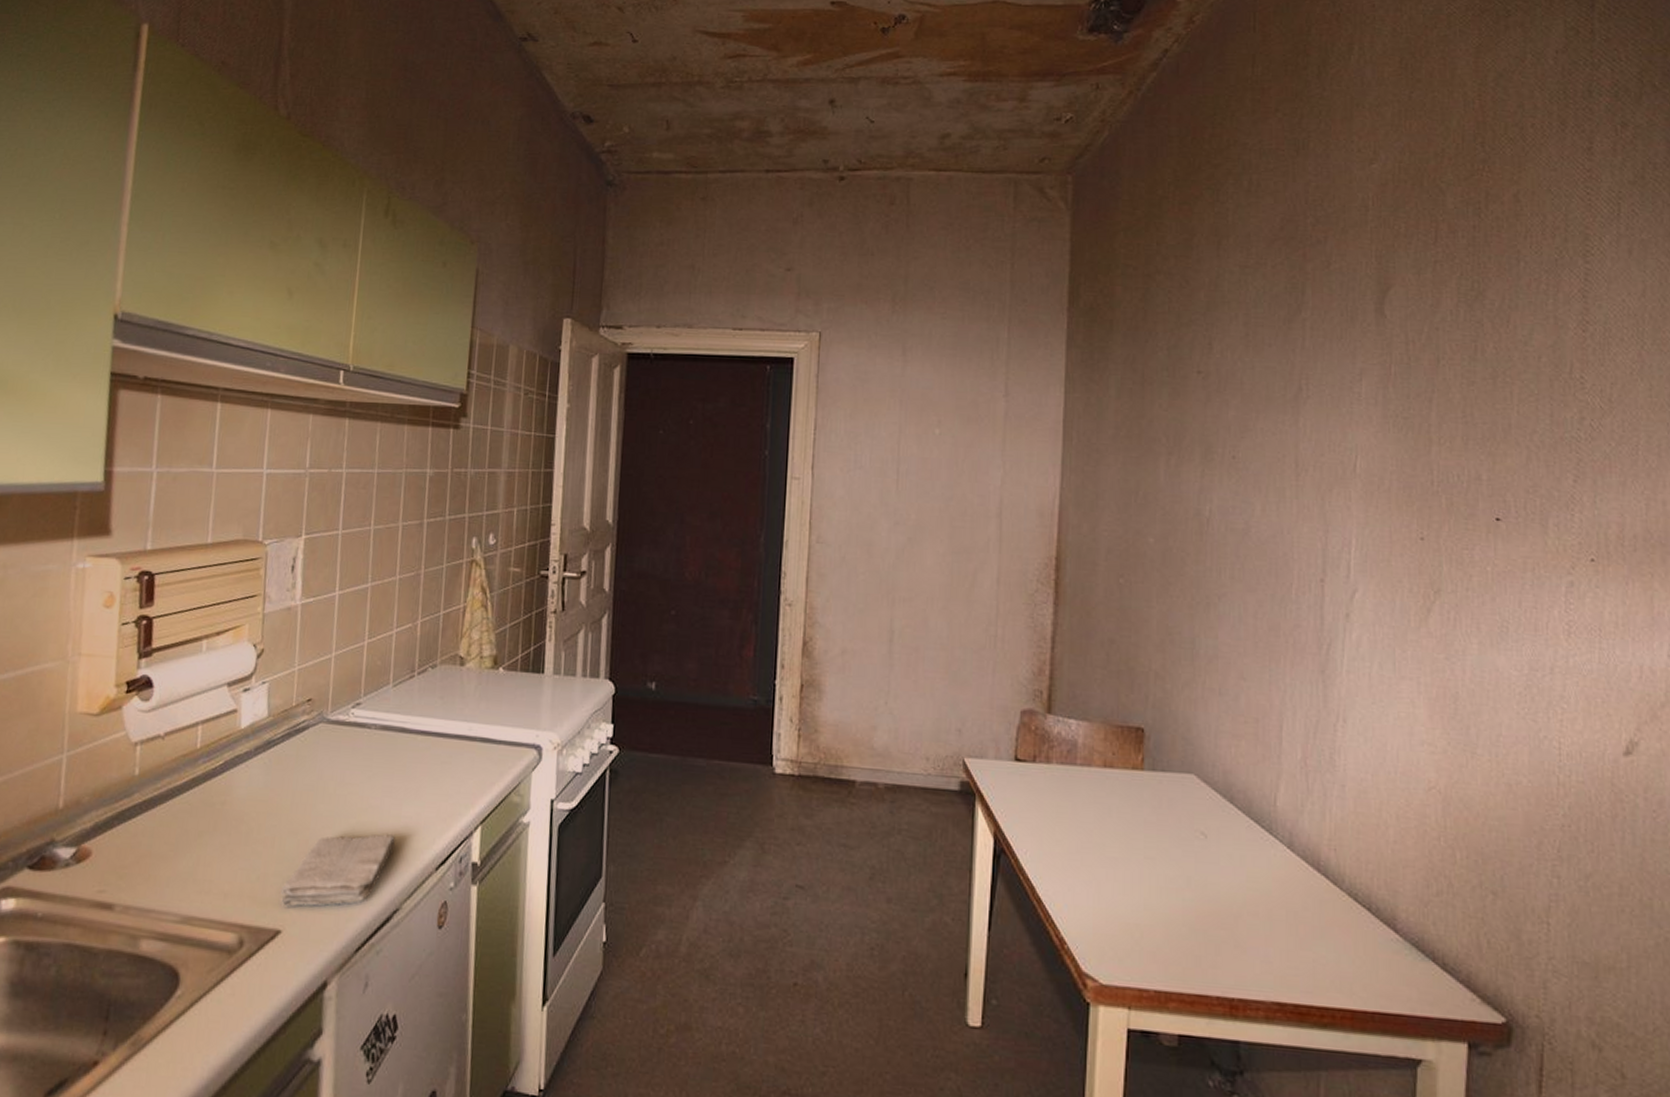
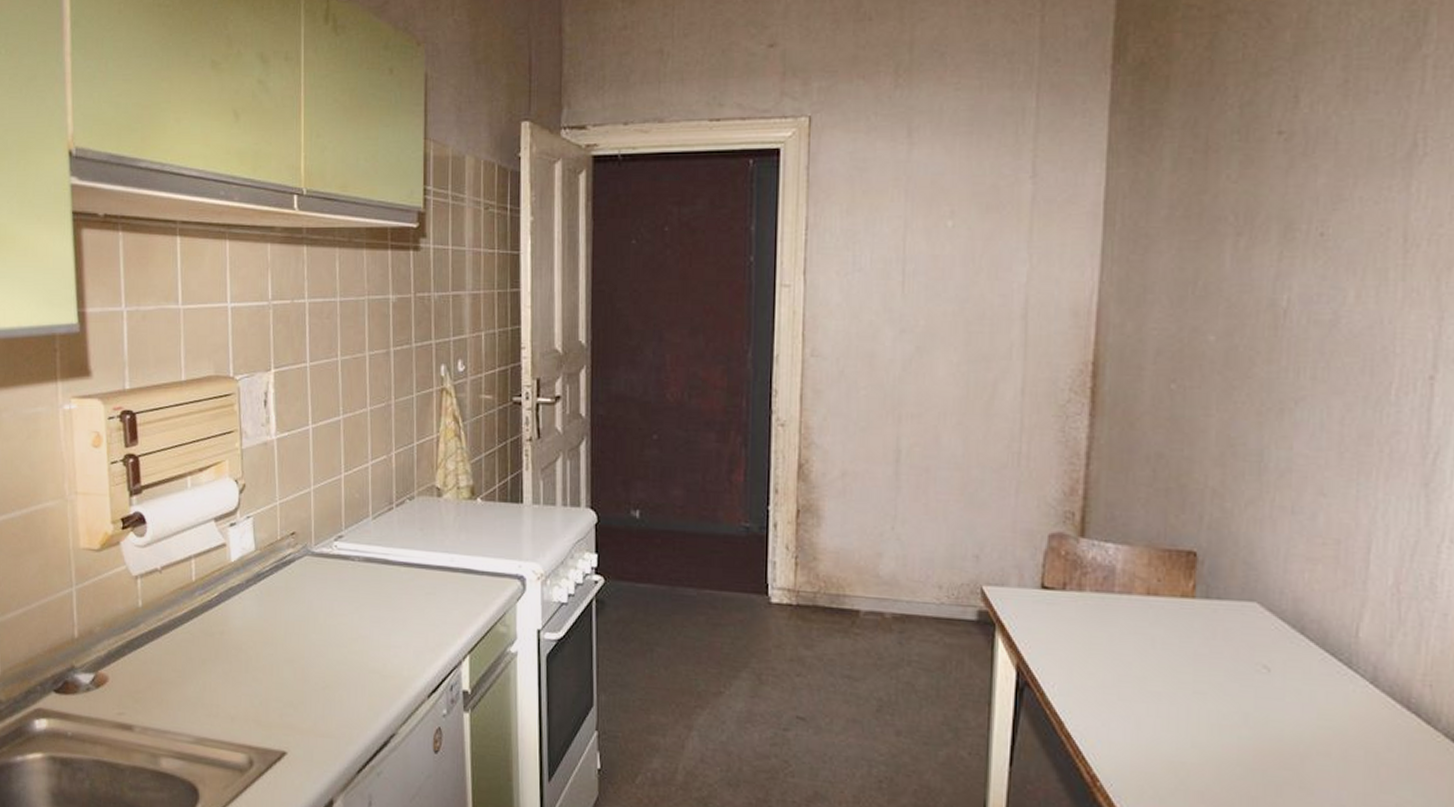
washcloth: present [280,834,396,907] -> none [283,662,388,731]

